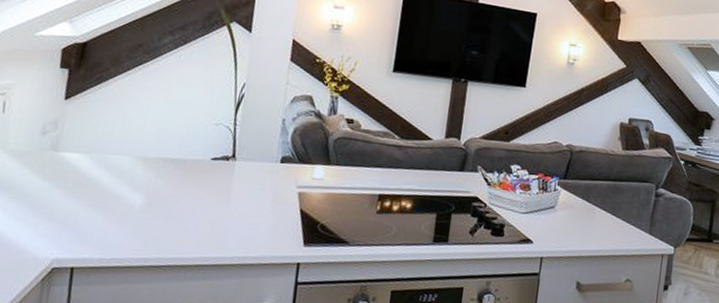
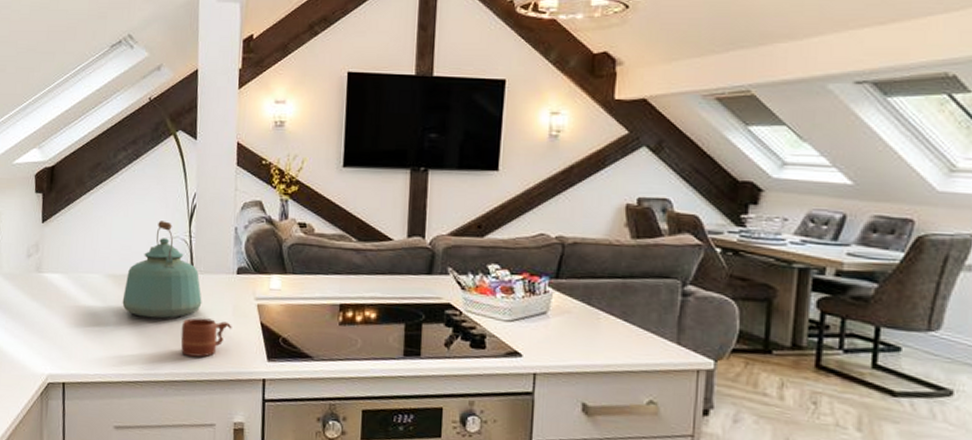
kettle: none [152,107,242,203] -> present [122,221,202,319]
mug: none [213,203,271,242] -> present [180,318,232,357]

